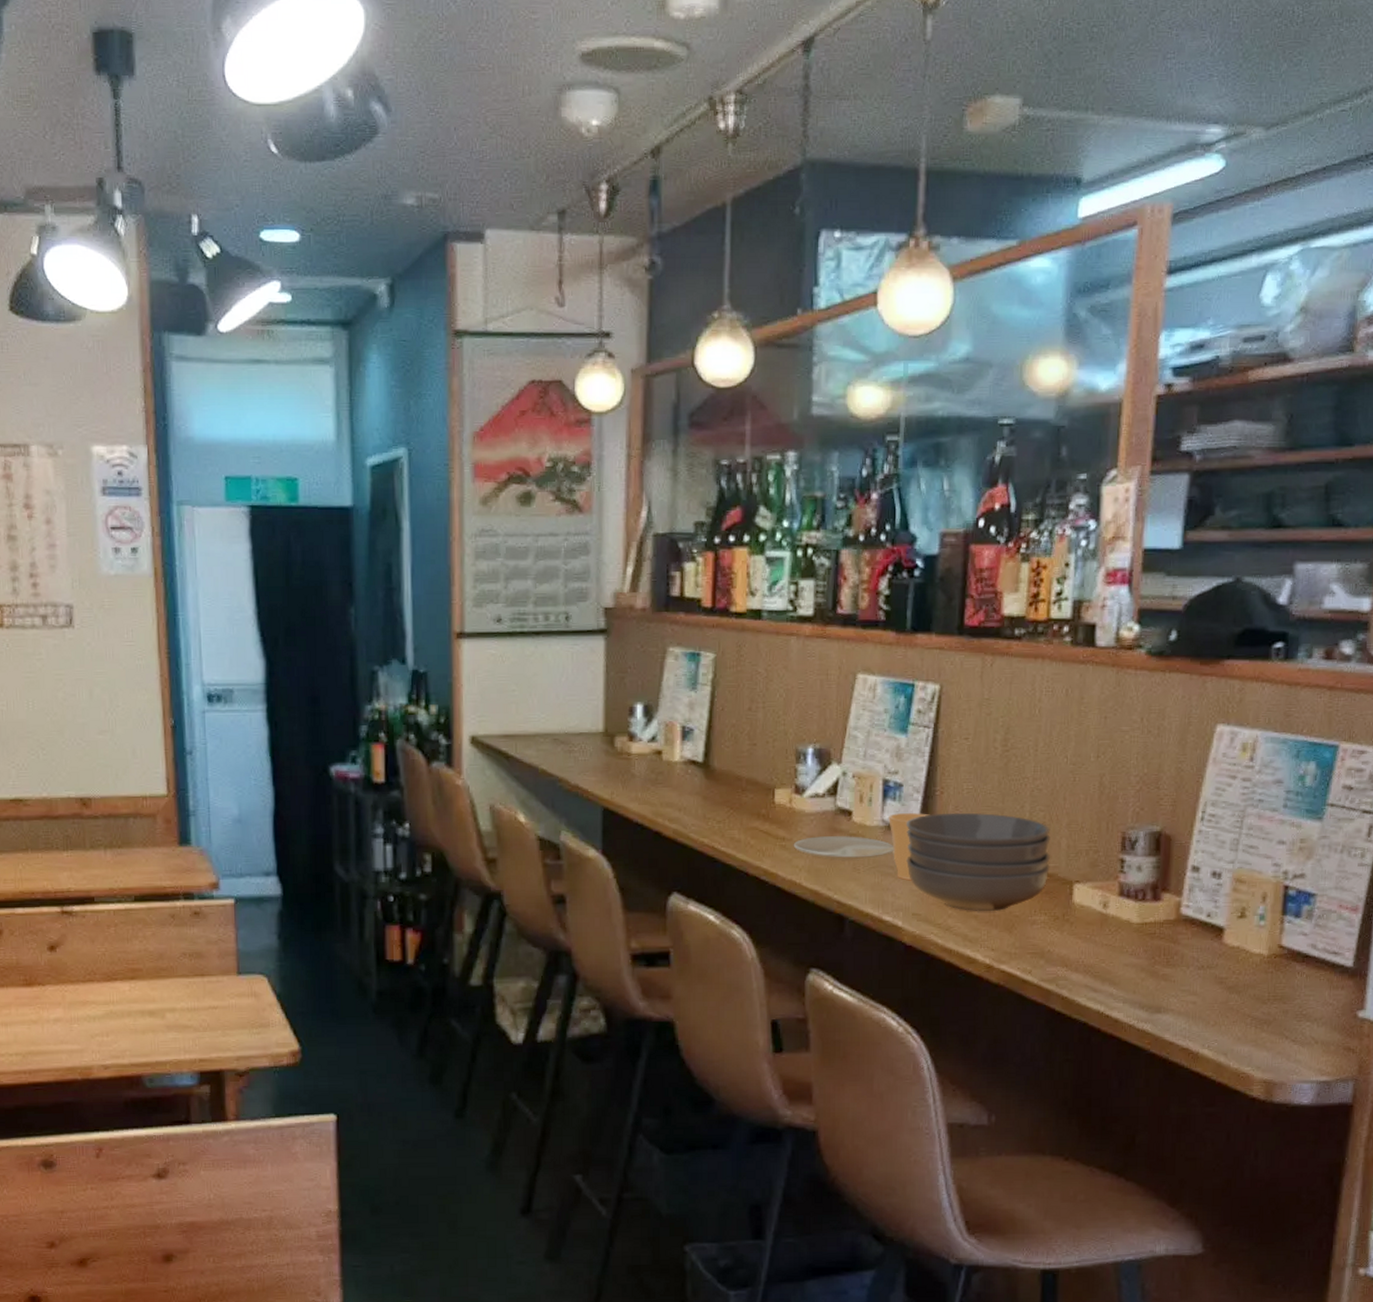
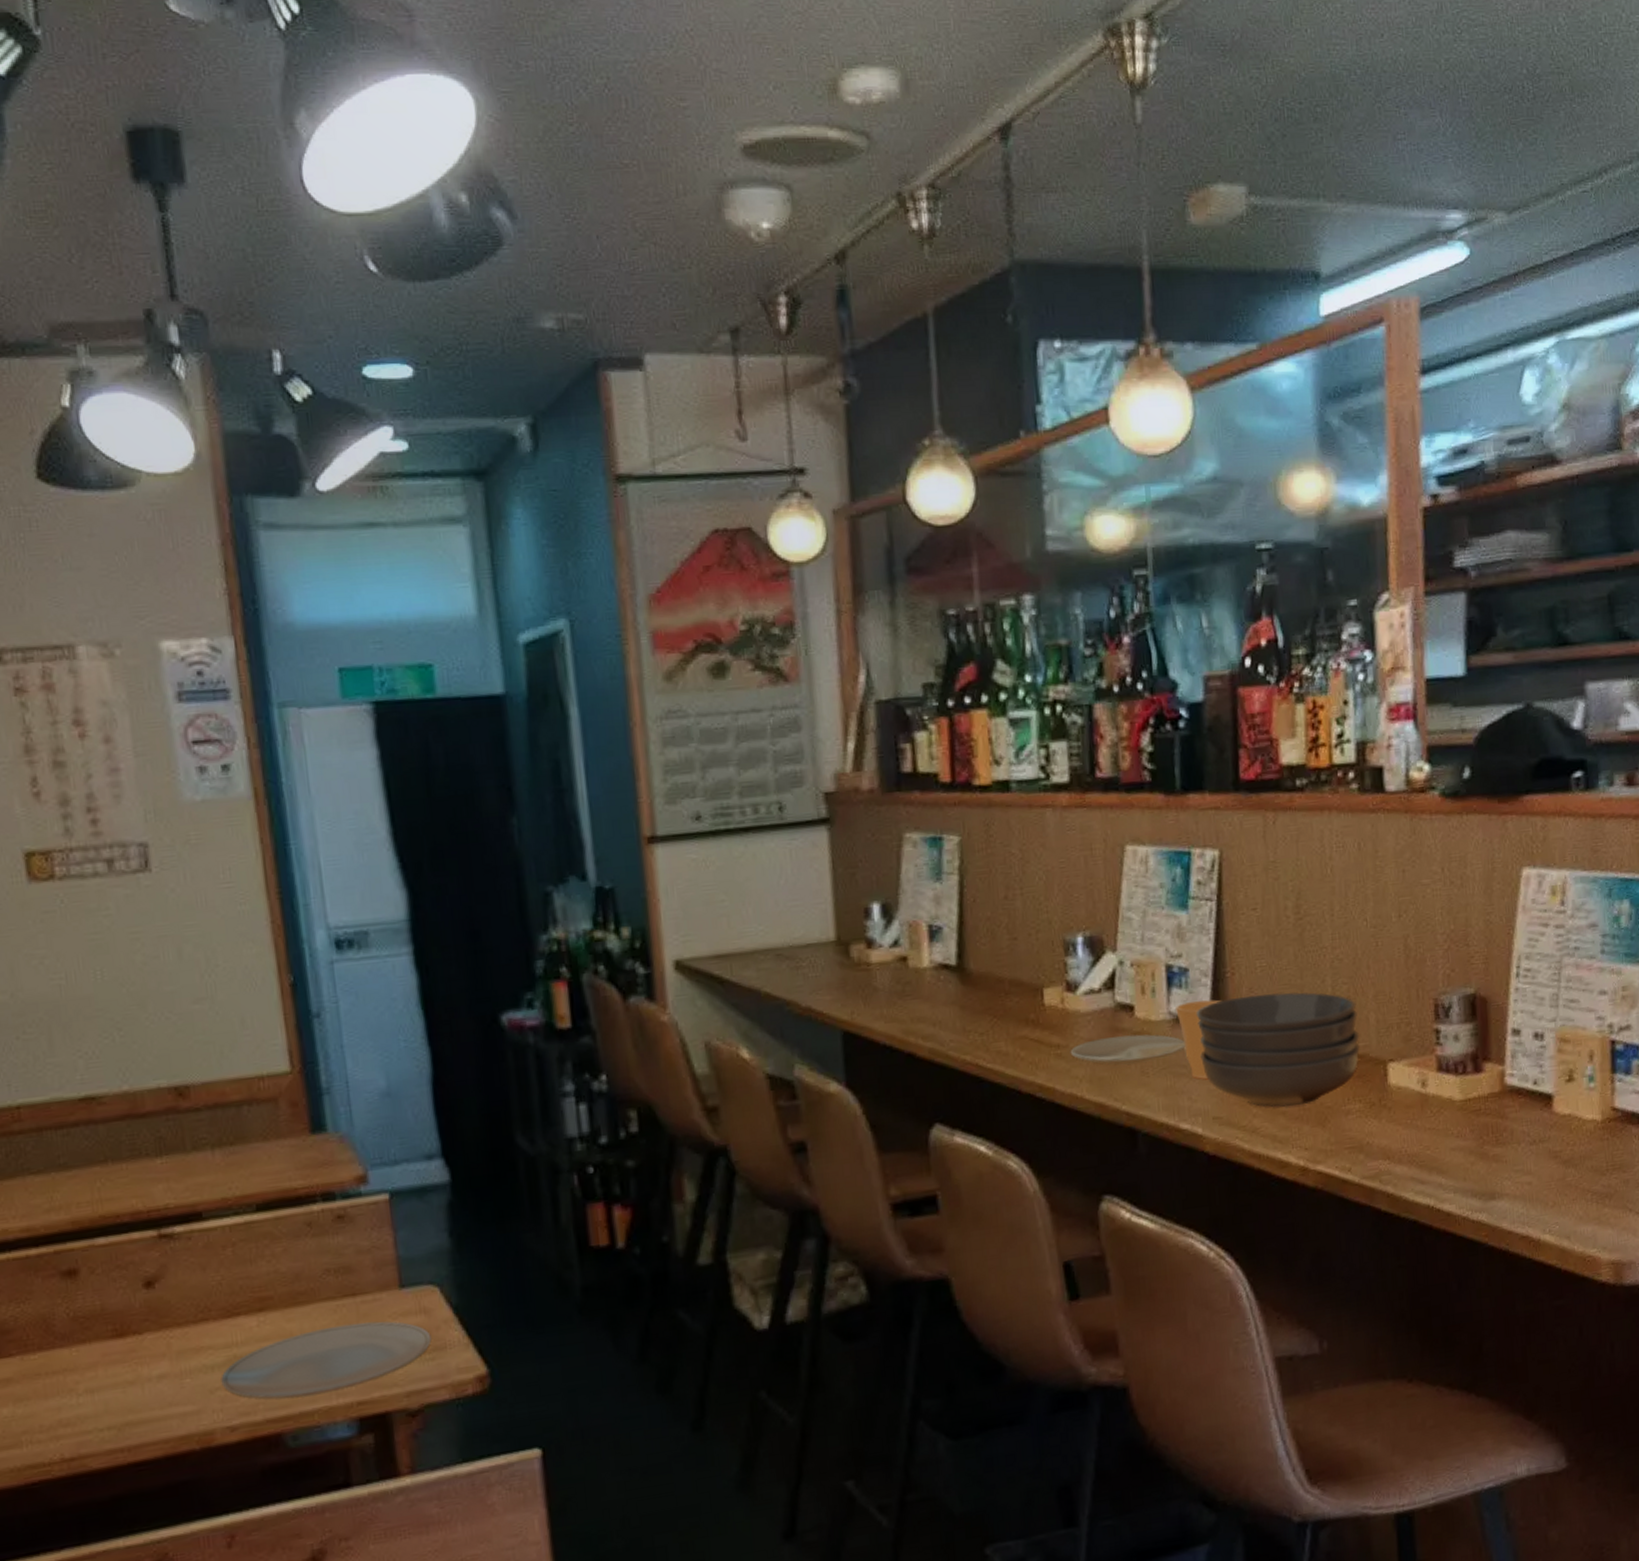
plate: none [100,997,259,1050] -> present [221,1321,432,1400]

